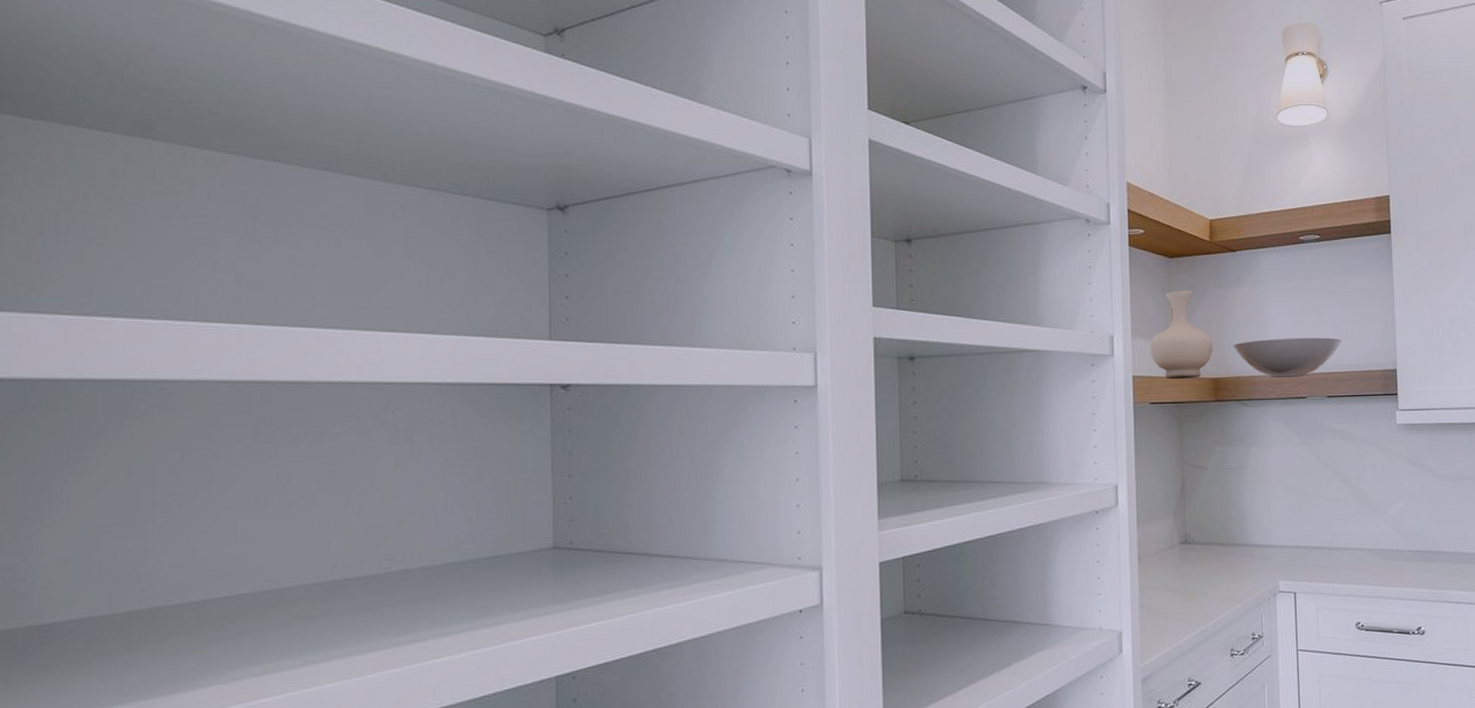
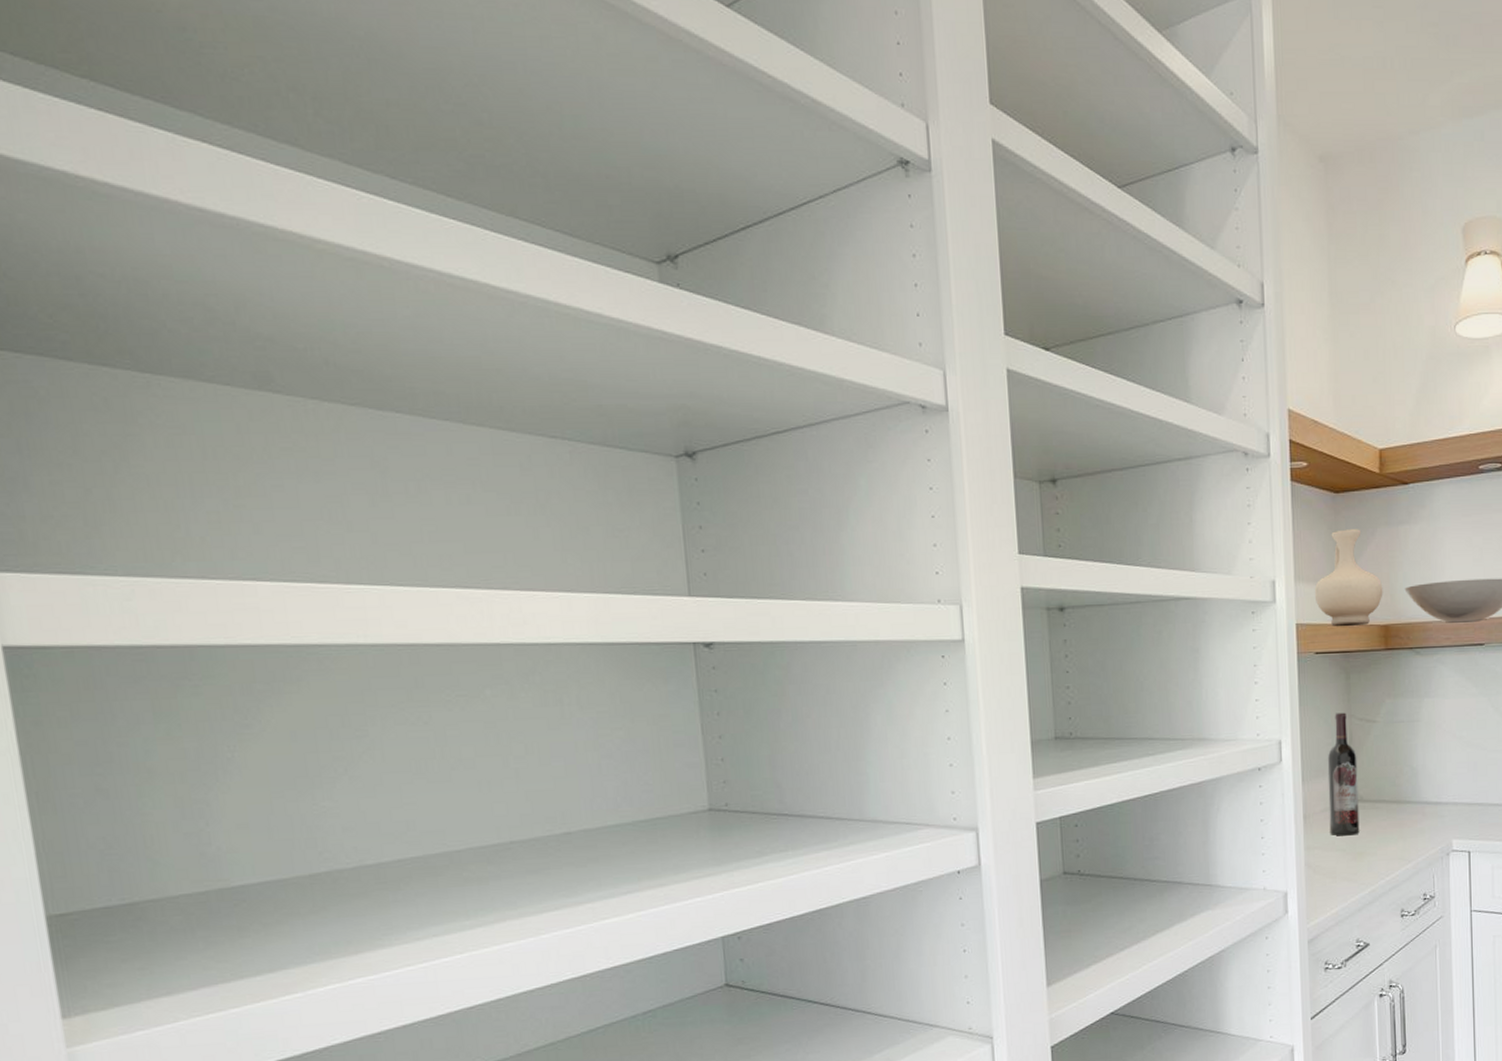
wine bottle: none [1161,459,1191,577] -> present [1327,712,1360,836]

